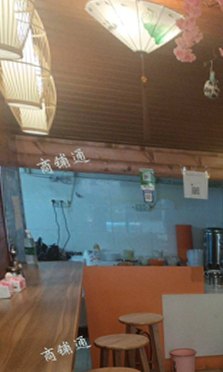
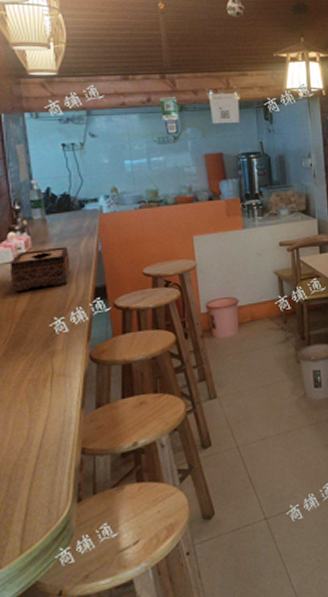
tissue box: none [7,290,58,323] -> present [9,246,71,292]

